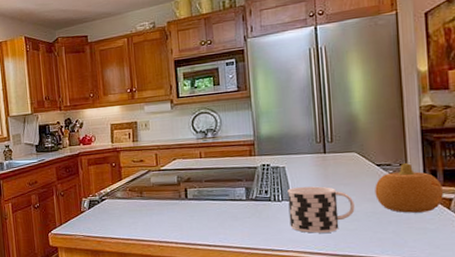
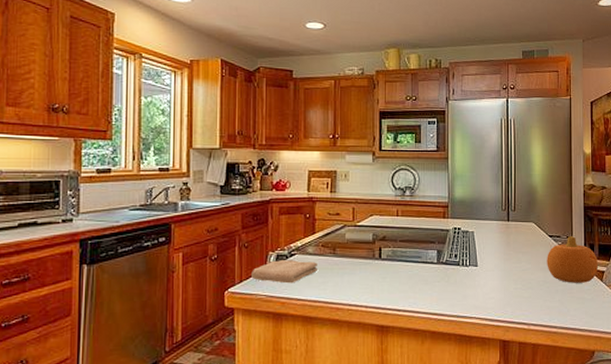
washcloth: none [68,204,127,225] -> present [250,260,317,284]
cup: present [287,186,355,233] -> none [474,253,530,300]

